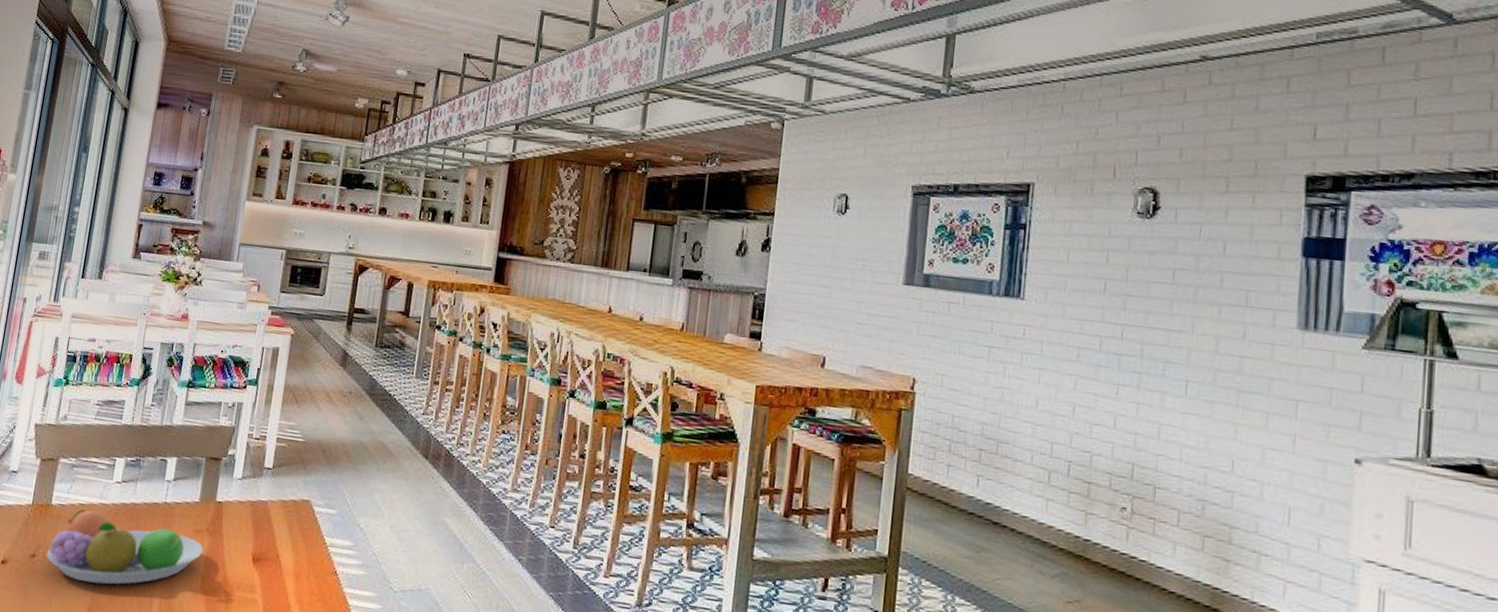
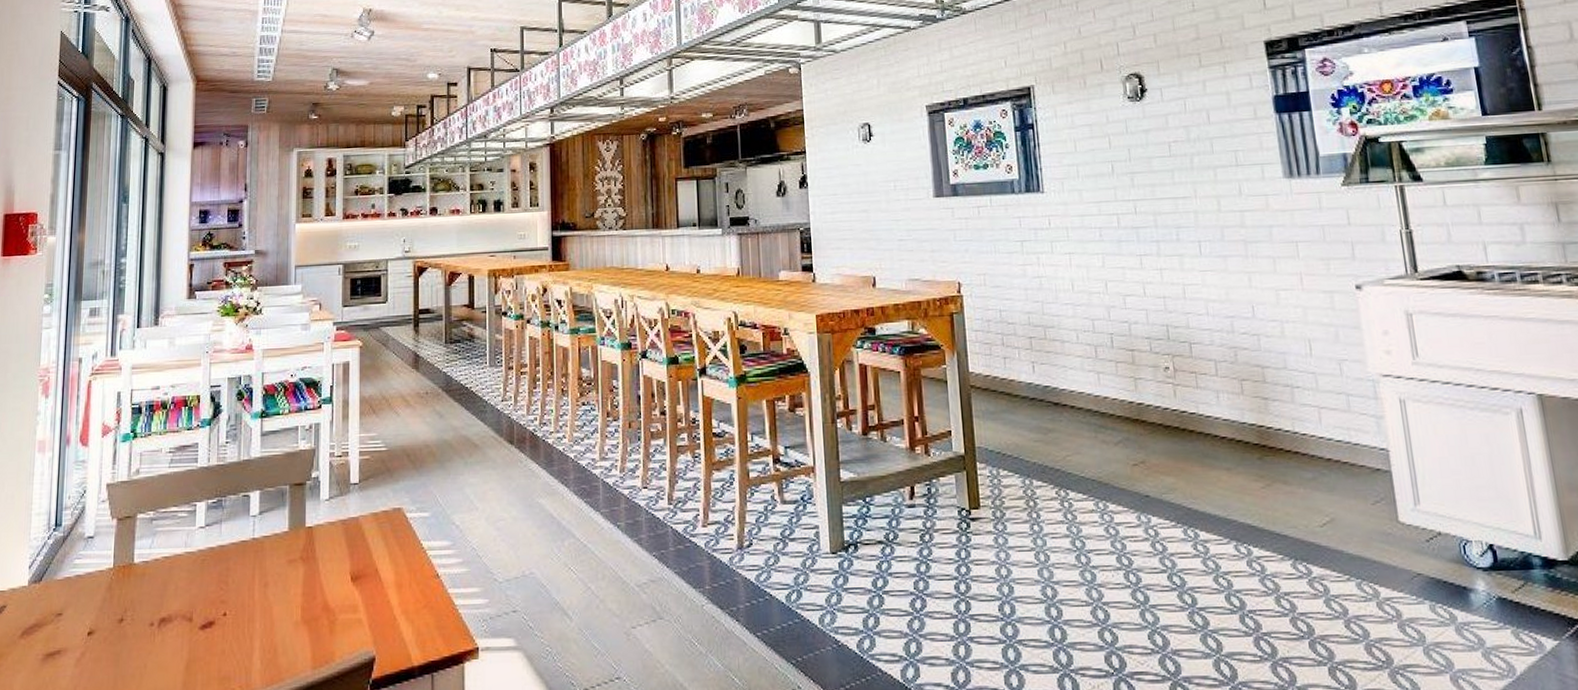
fruit bowl: present [46,509,204,585] -> none [135,561,300,638]

